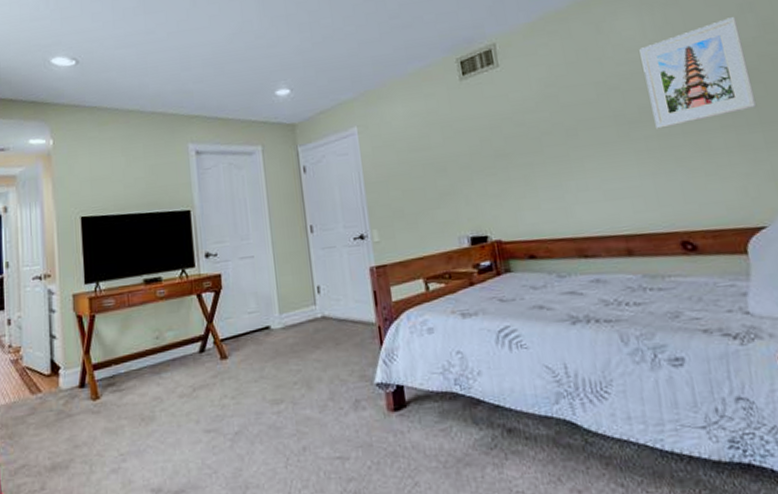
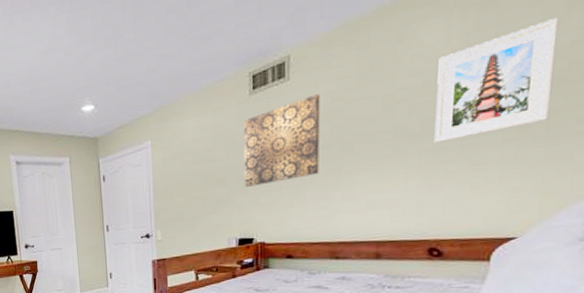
wall art: none [457,80,547,177] -> present [243,94,320,187]

